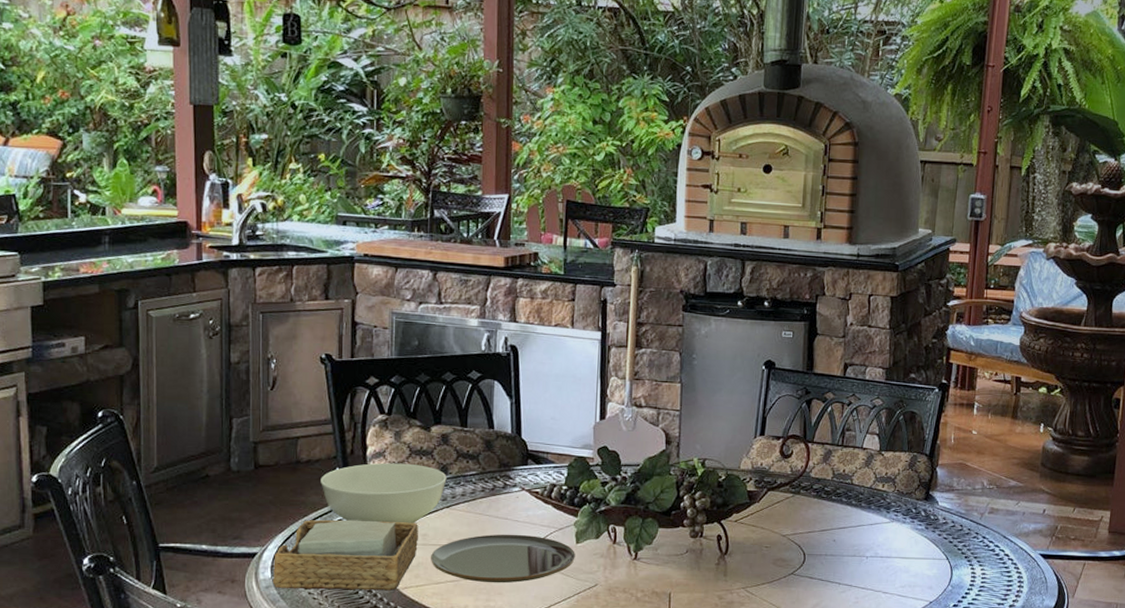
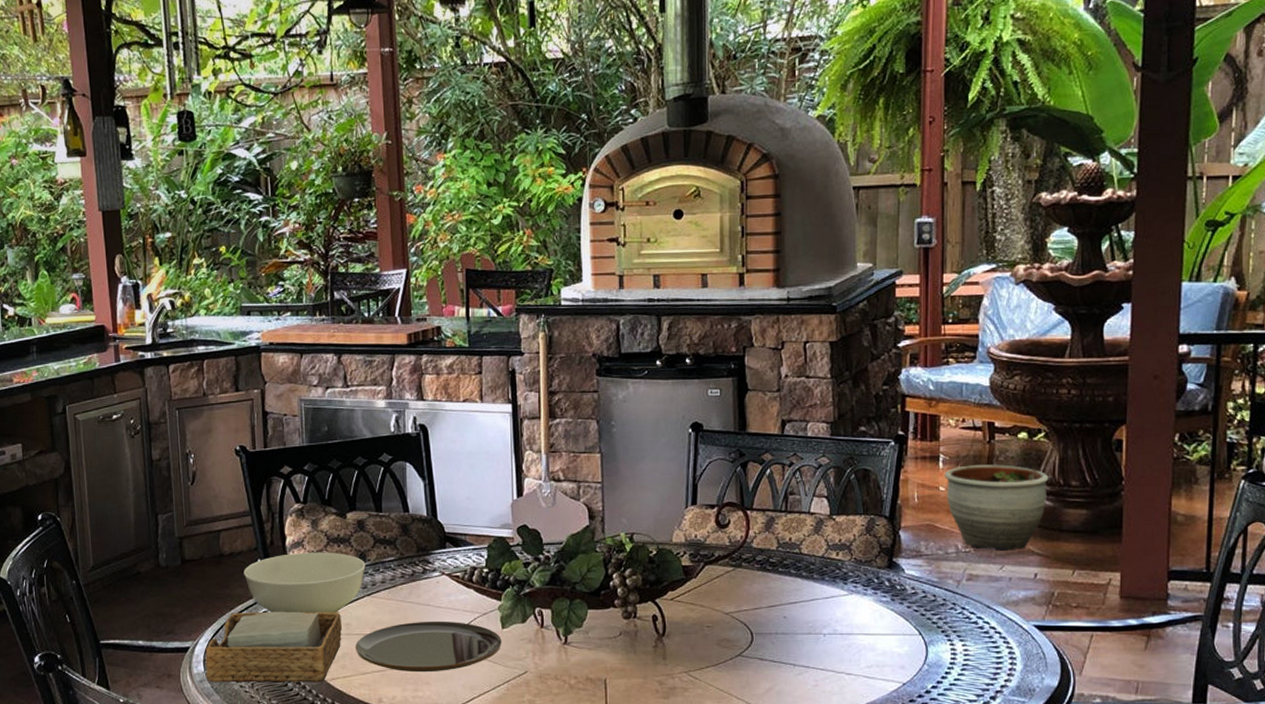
planter pot: none [977,413,1061,489] -> present [944,464,1049,551]

